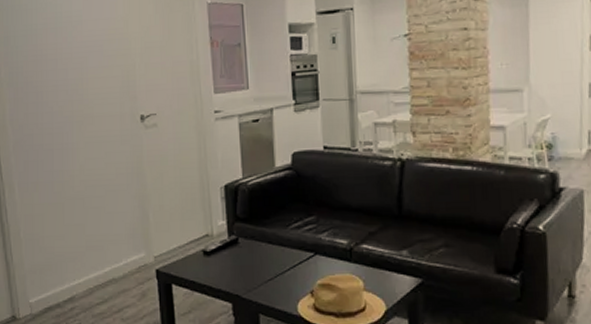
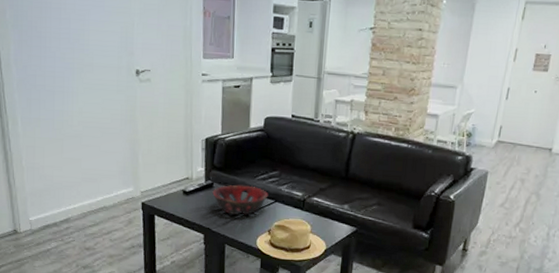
decorative bowl: none [238,237,306,275] -> present [212,185,269,215]

